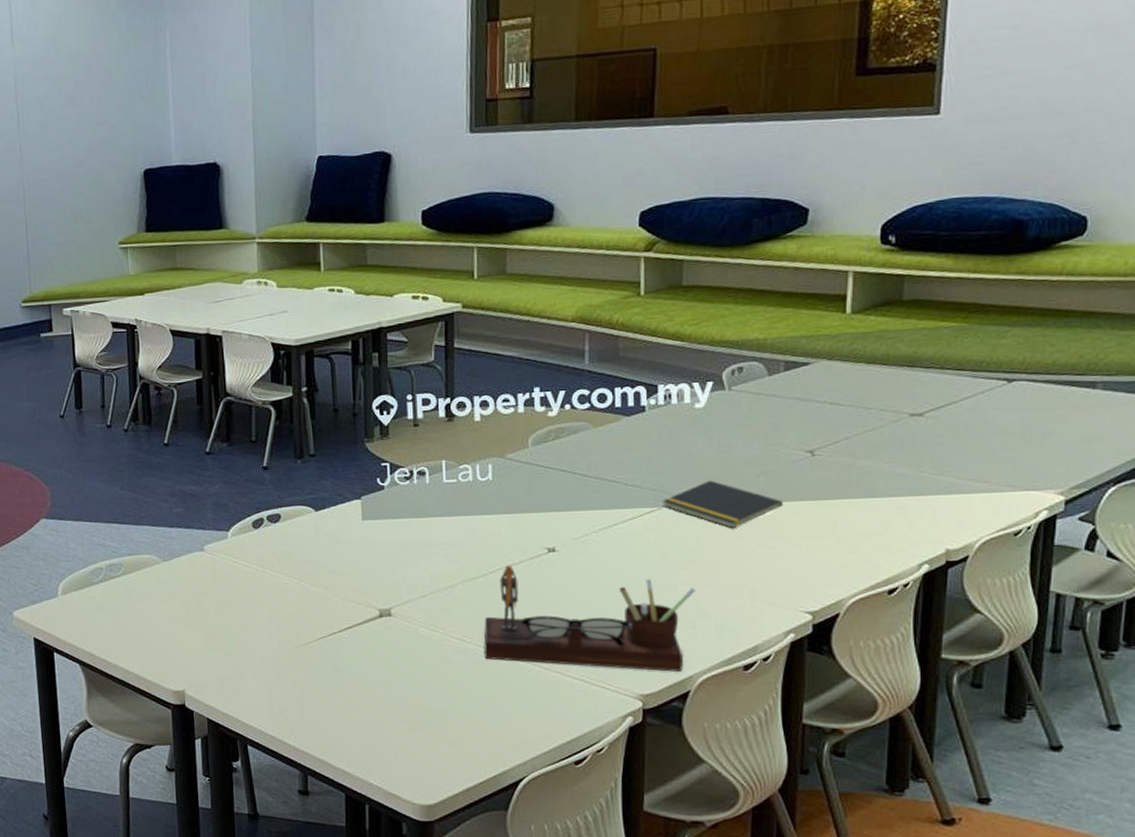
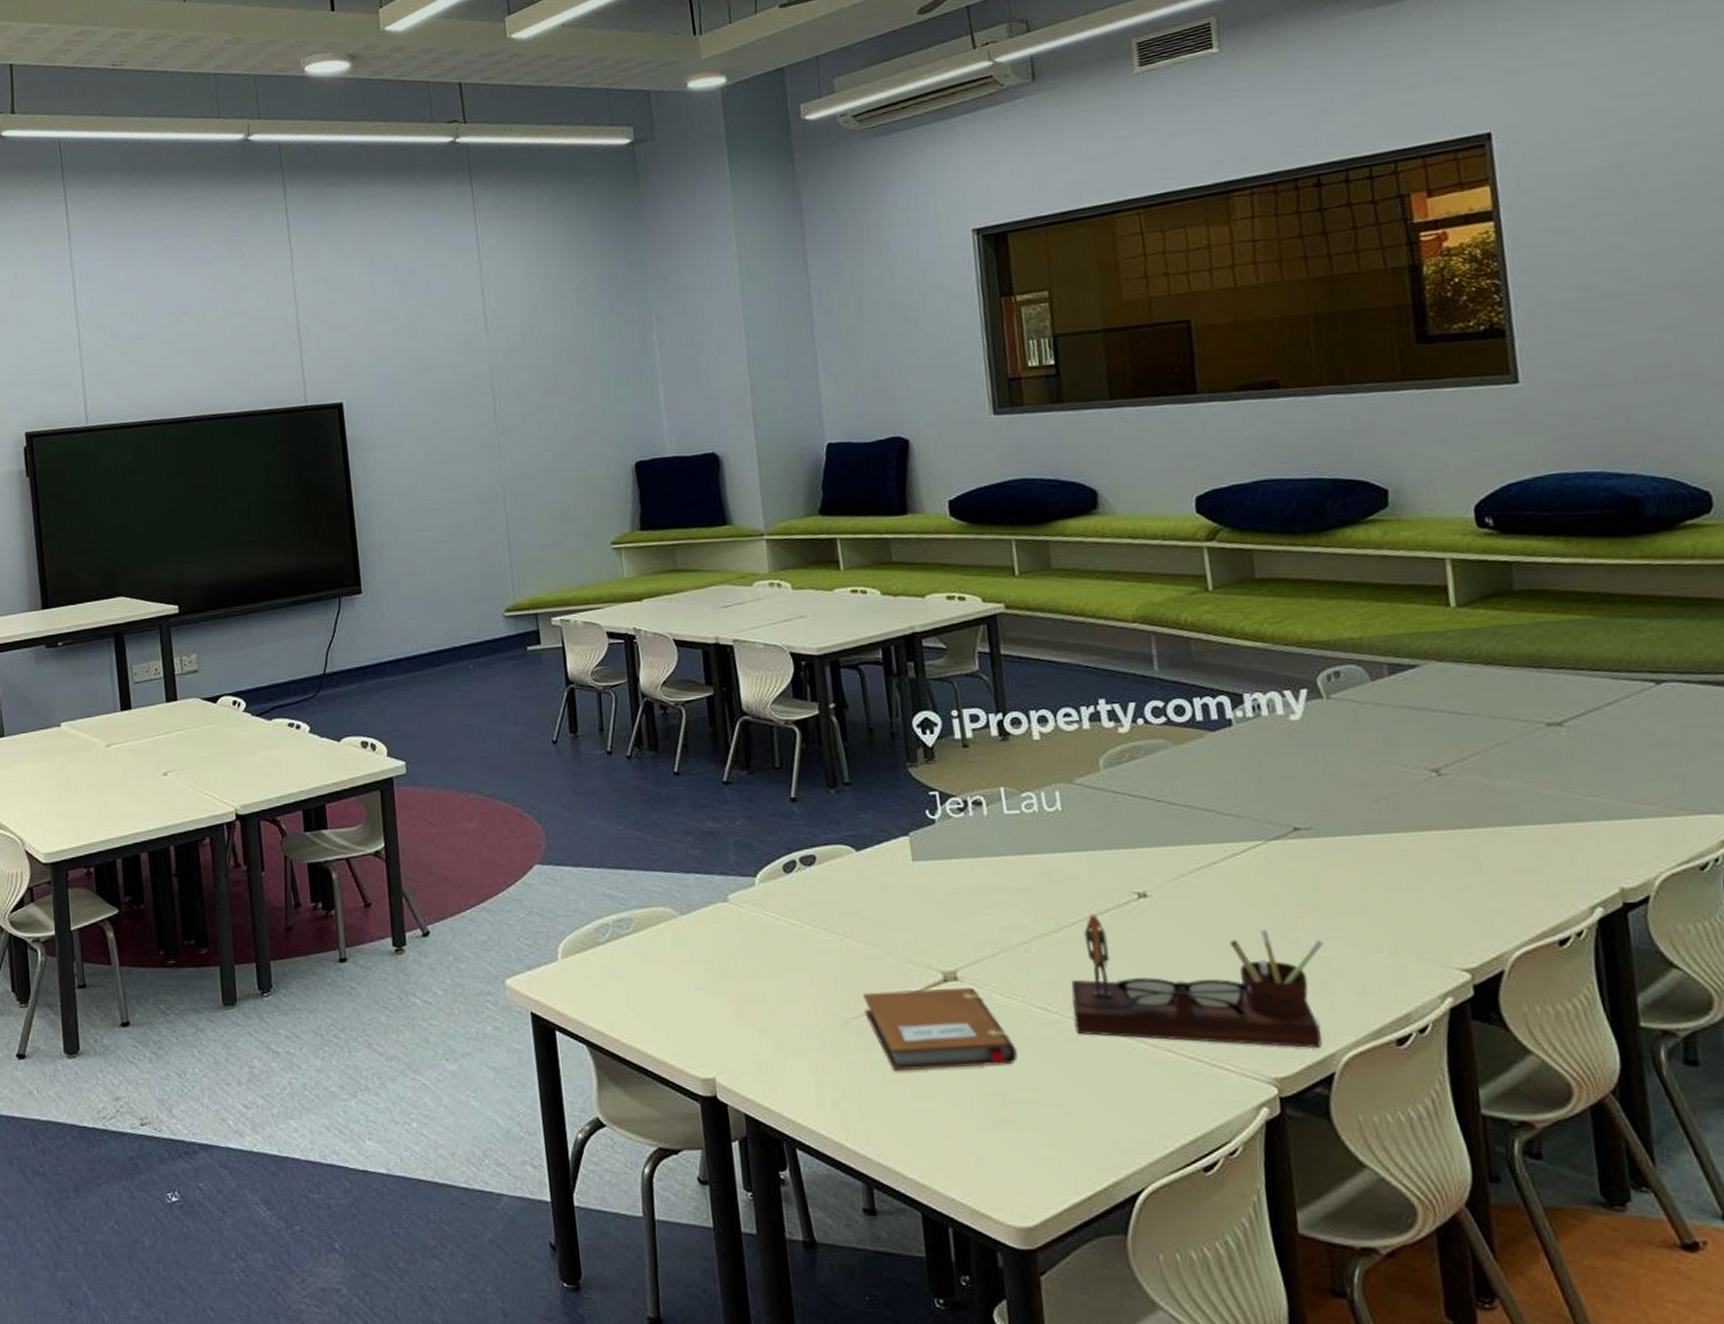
notebook: none [311,621,434,687] -> present [863,987,1018,1072]
notepad: present [662,480,783,528] -> none [1266,806,1413,865]

